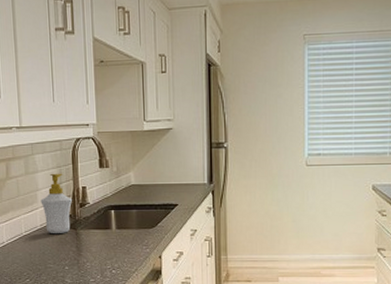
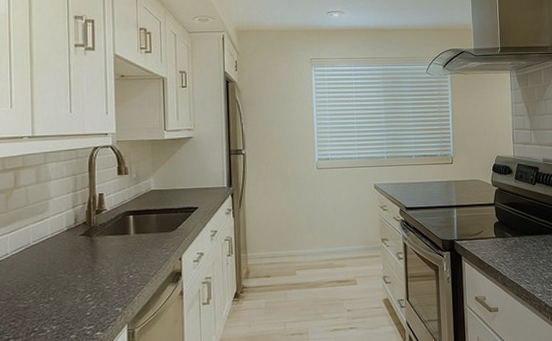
soap bottle: present [41,173,73,234] -> none [52,181,89,243]

